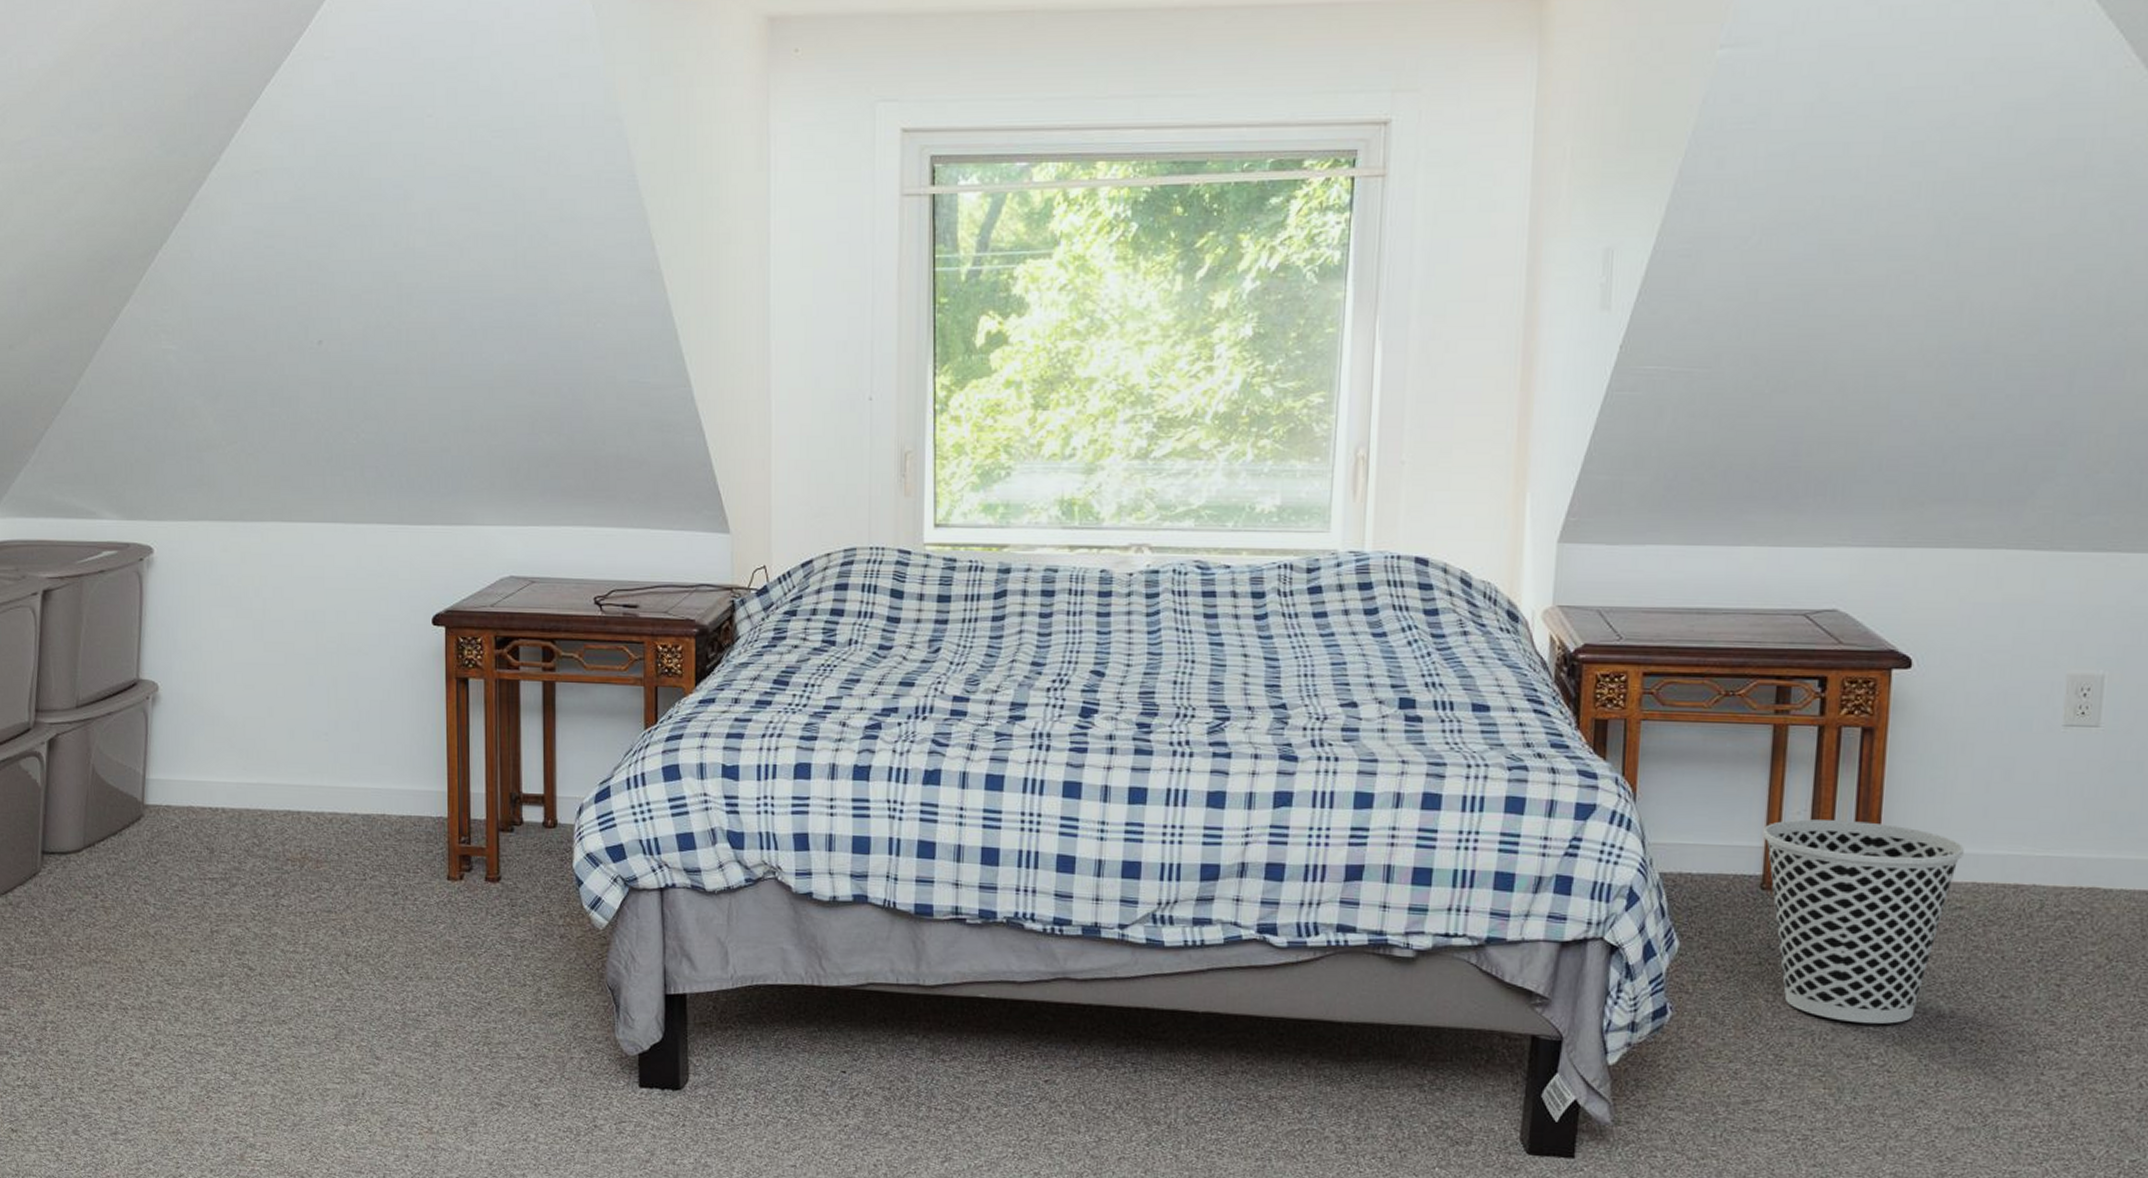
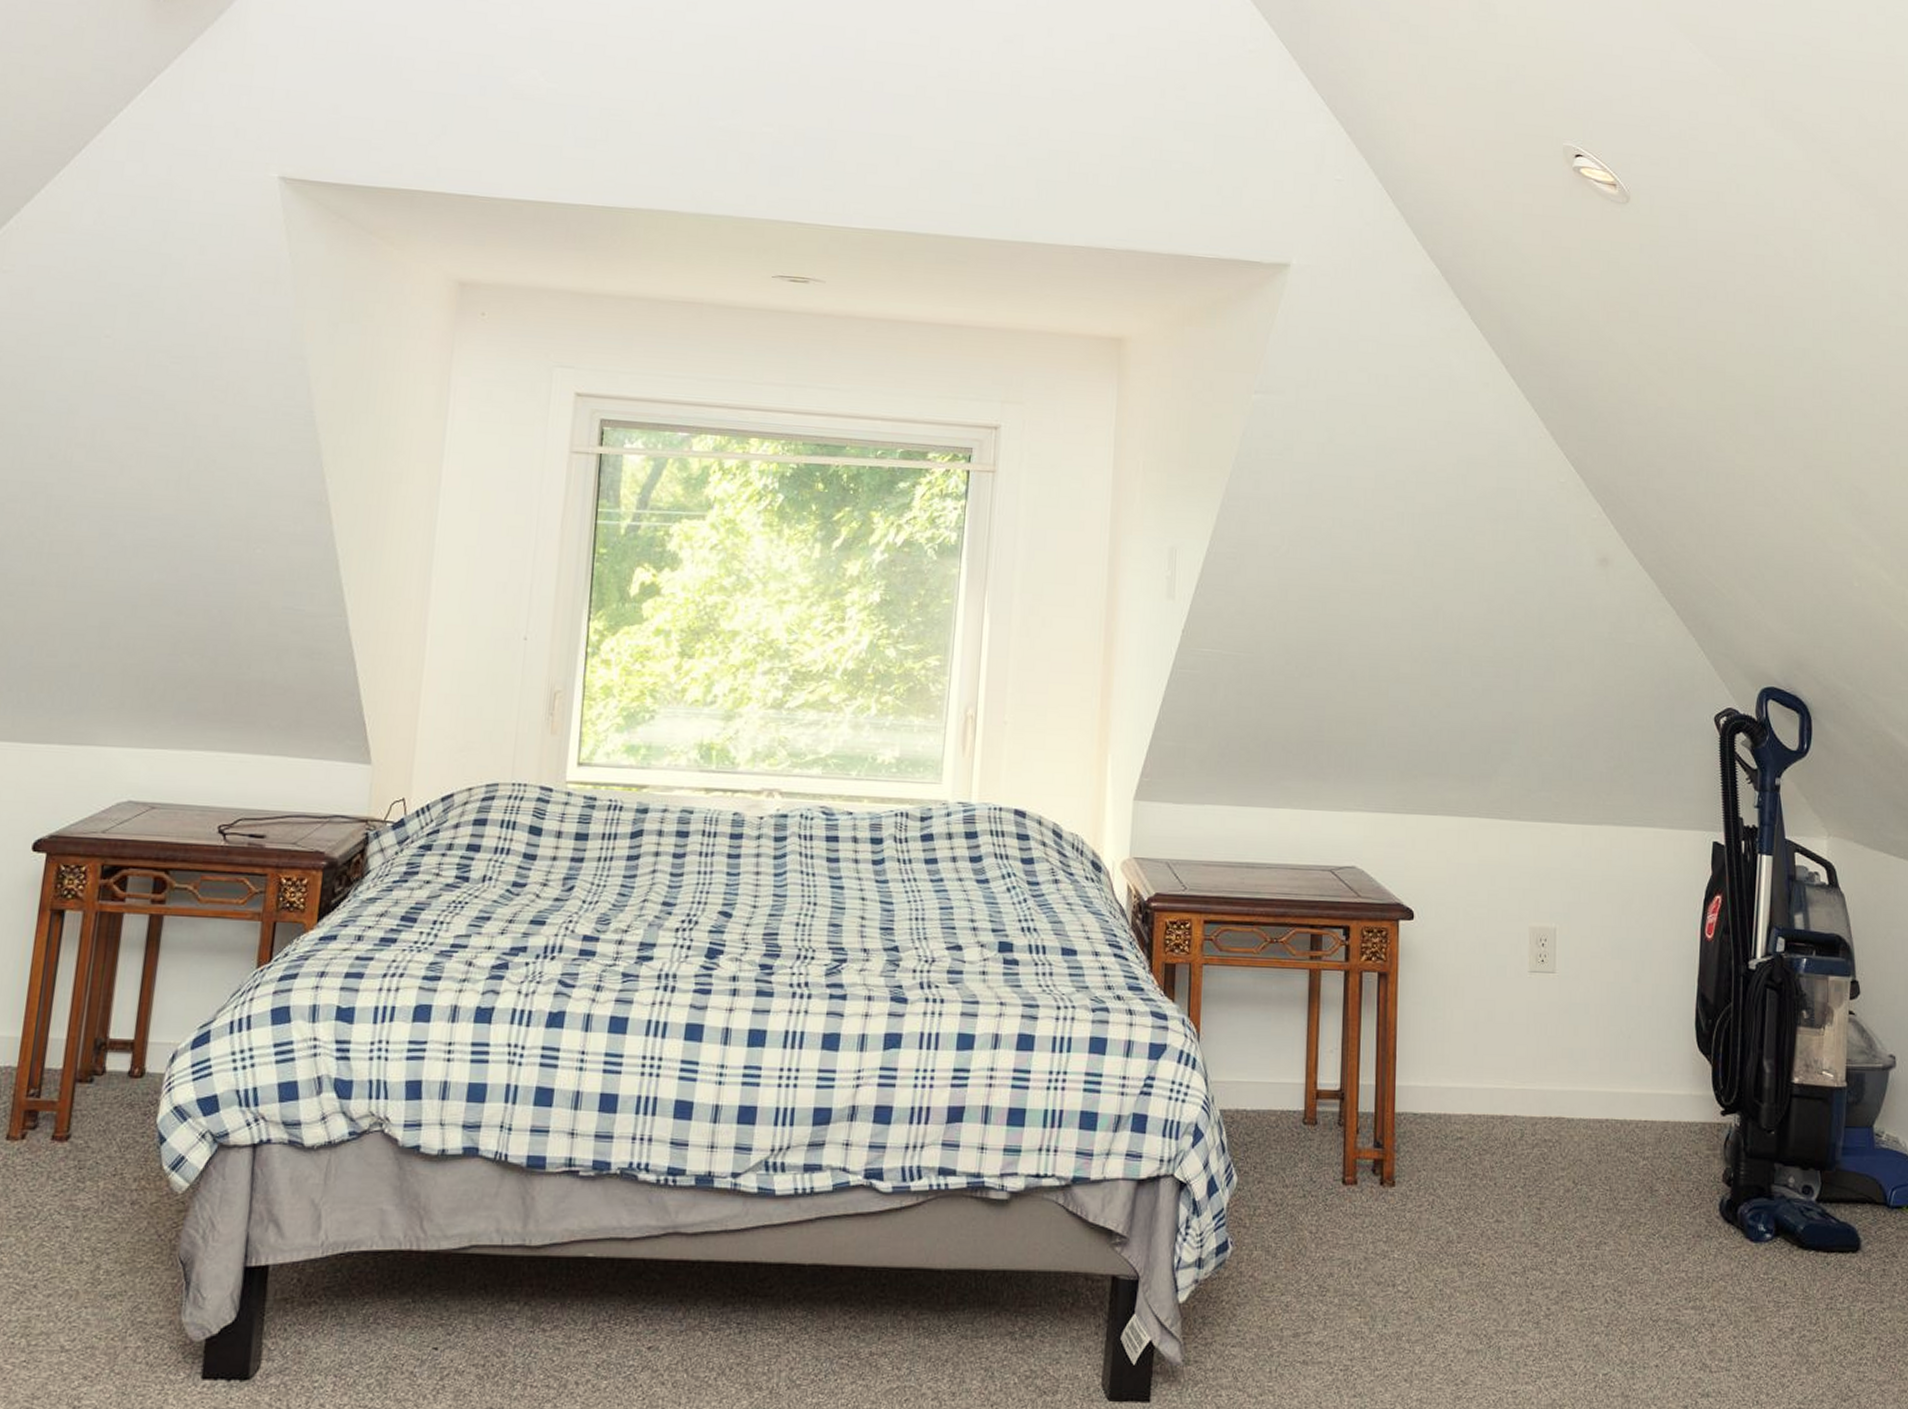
wastebasket: present [1762,819,1964,1024] -> none [1303,1057,1461,1251]

